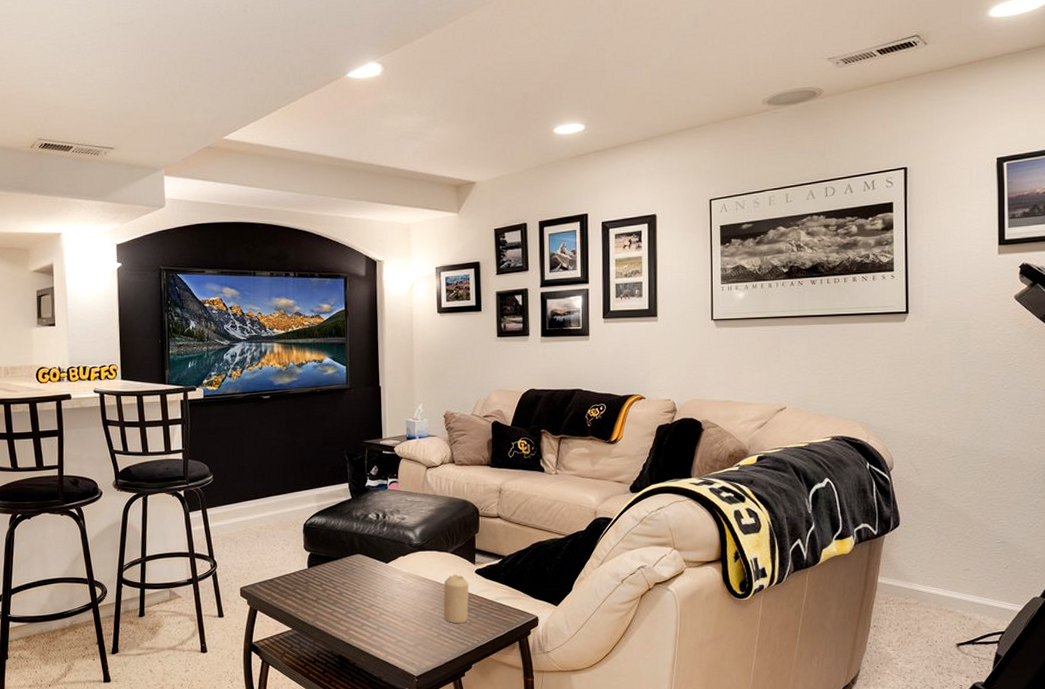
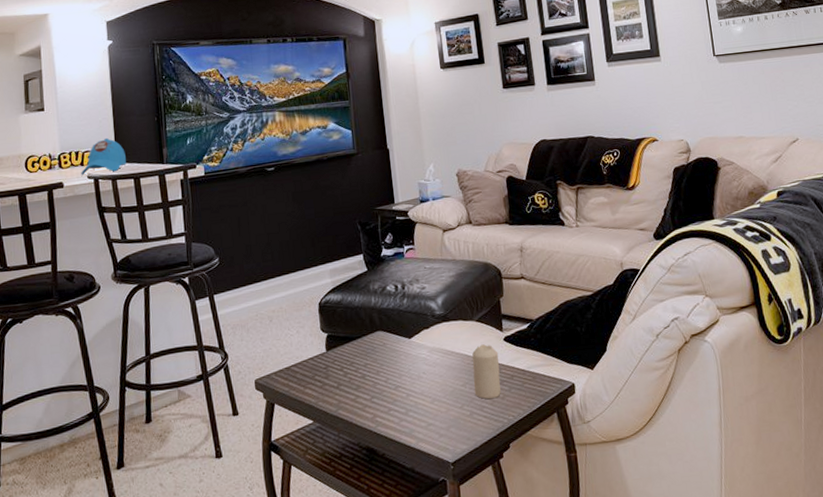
baseball cap: none [88,356,130,389] -> present [81,138,126,176]

